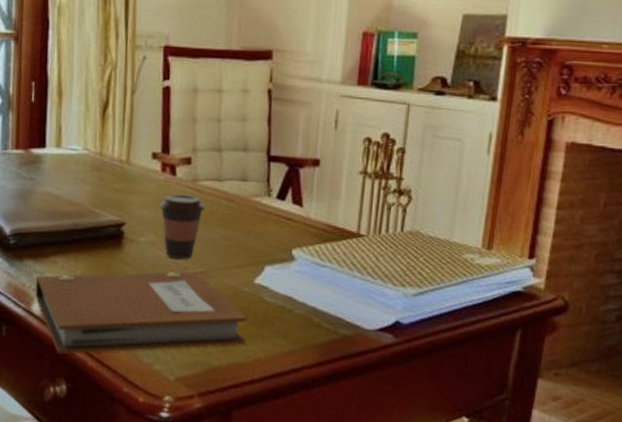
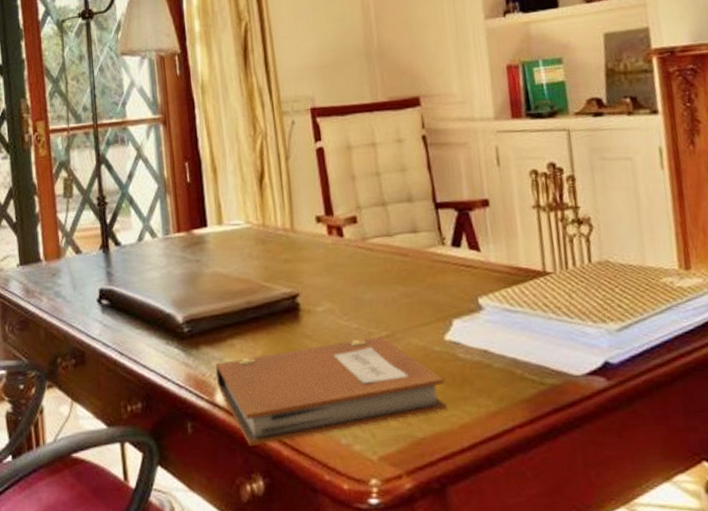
coffee cup: present [158,194,205,260] -> none [331,255,380,325]

